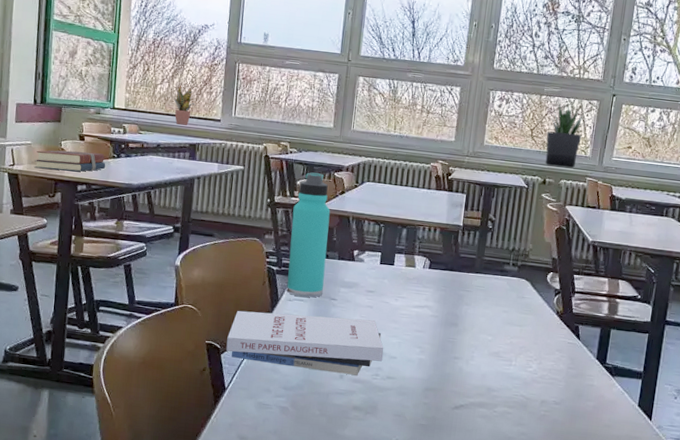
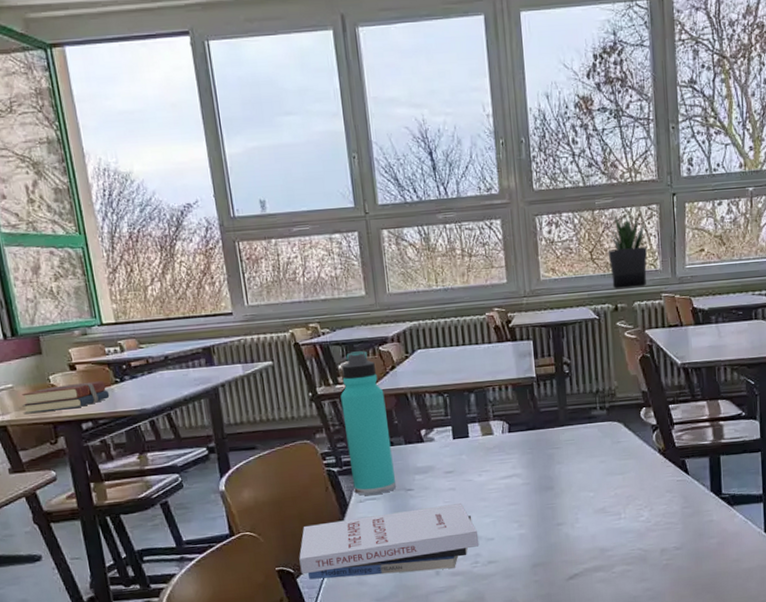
potted plant: present [173,85,196,125] -> none [170,282,198,328]

